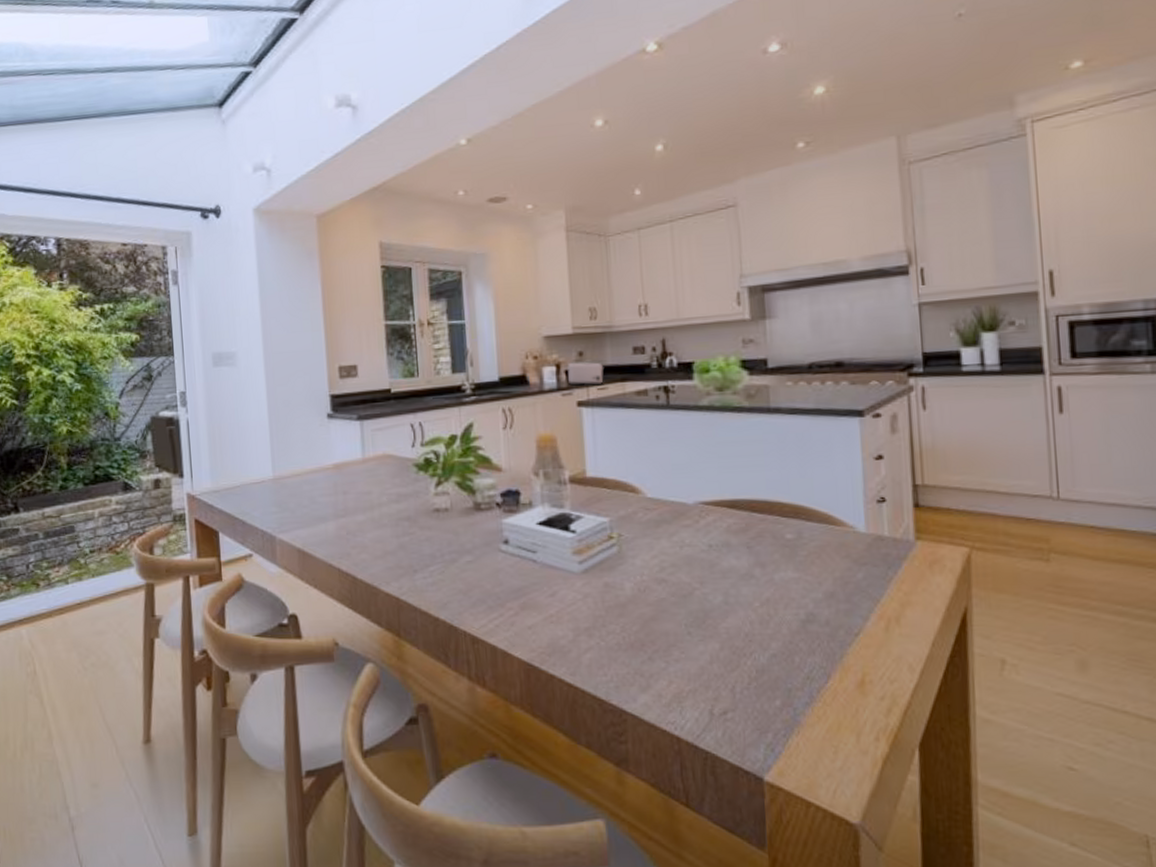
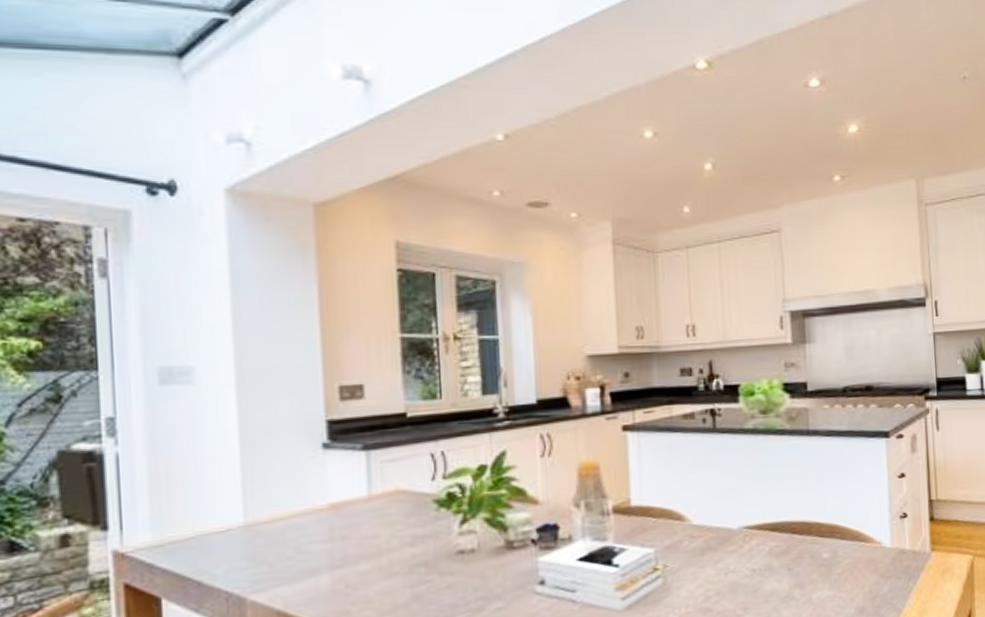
toaster: present [567,362,604,386] -> none [612,384,651,409]

